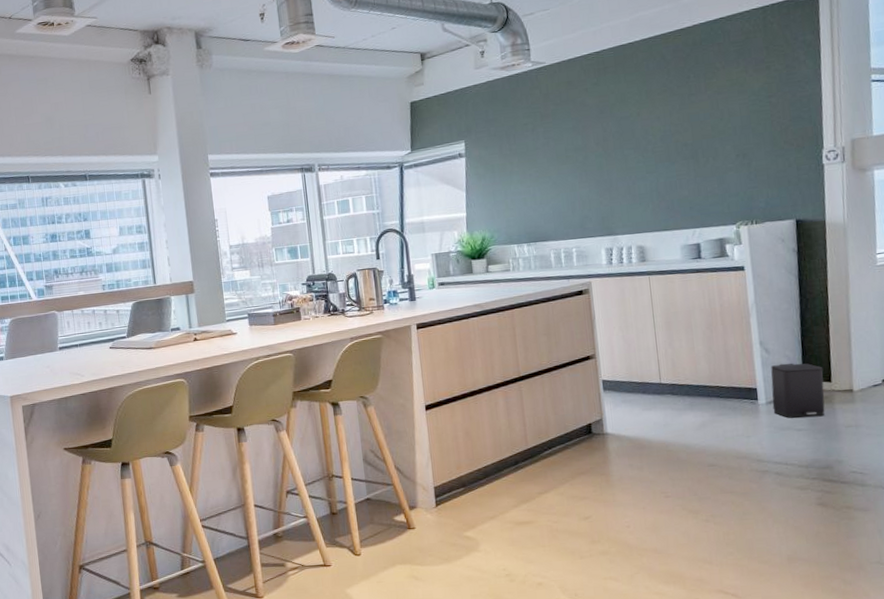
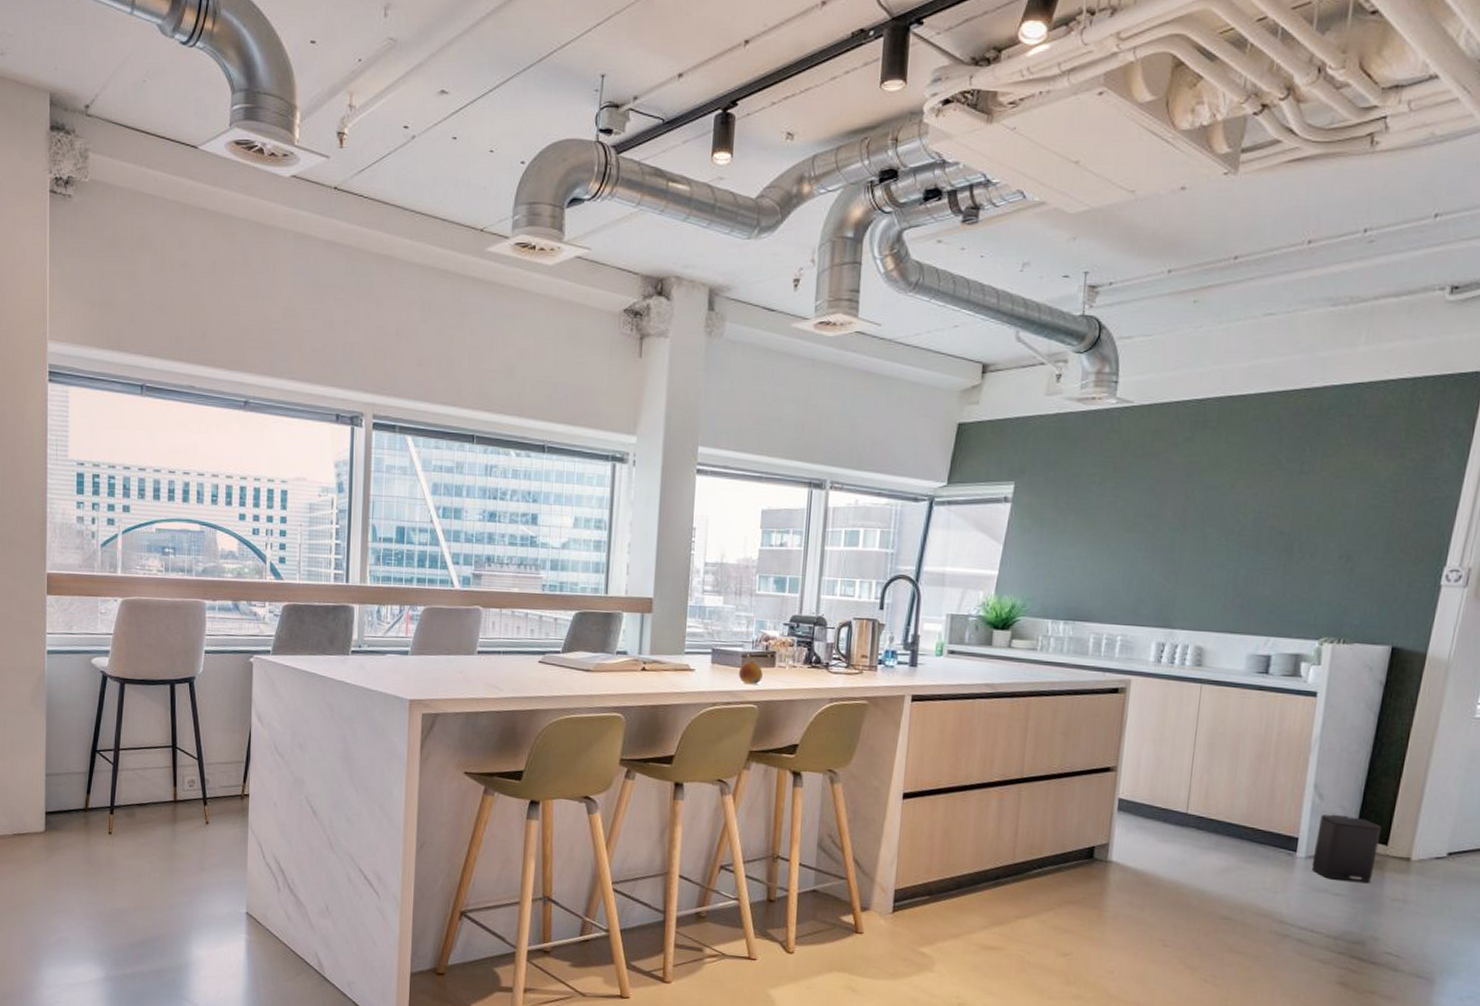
fruit: none [273,318,293,338] -> present [739,660,763,685]

